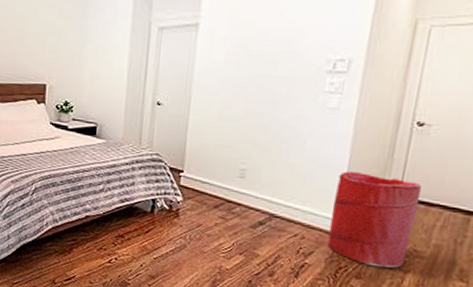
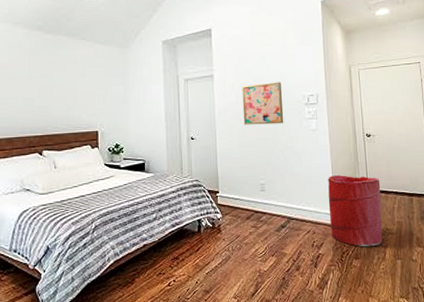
wall art: none [230,38,297,96] -> present [242,82,284,125]

